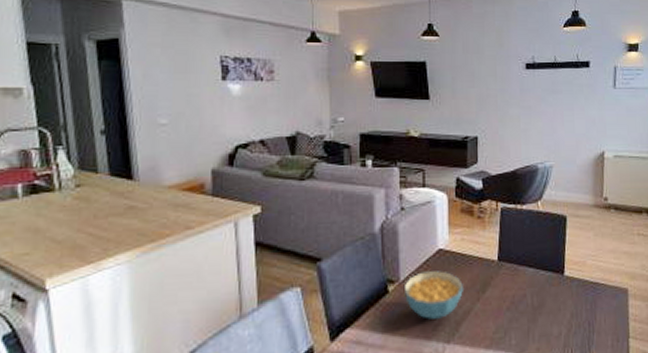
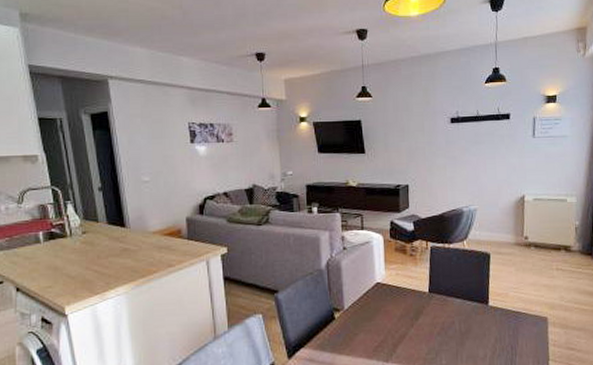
cereal bowl: present [403,271,463,319] -> none [347,301,399,342]

